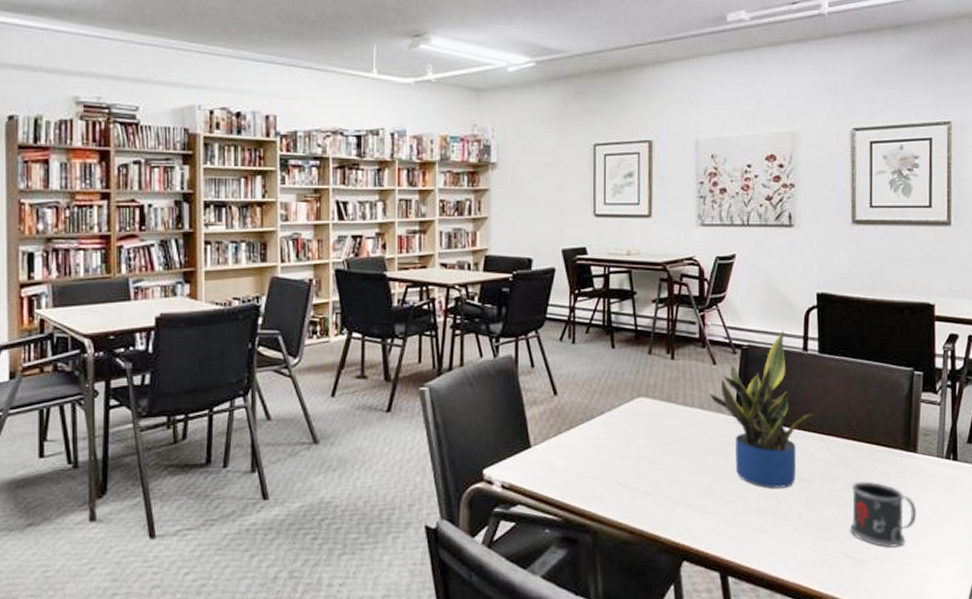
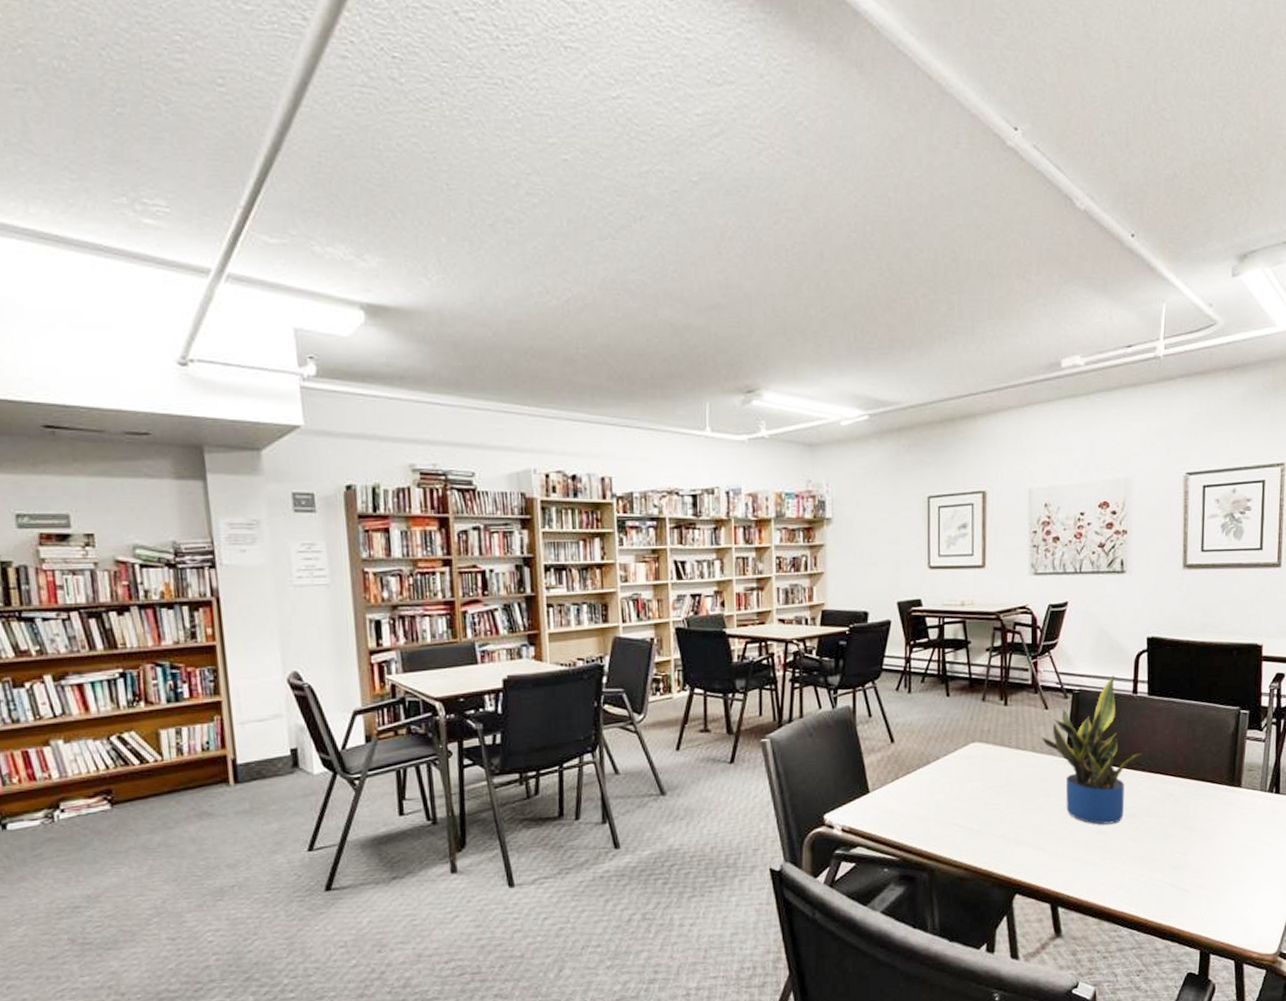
mug: present [849,481,917,548] -> none [1174,815,1239,877]

